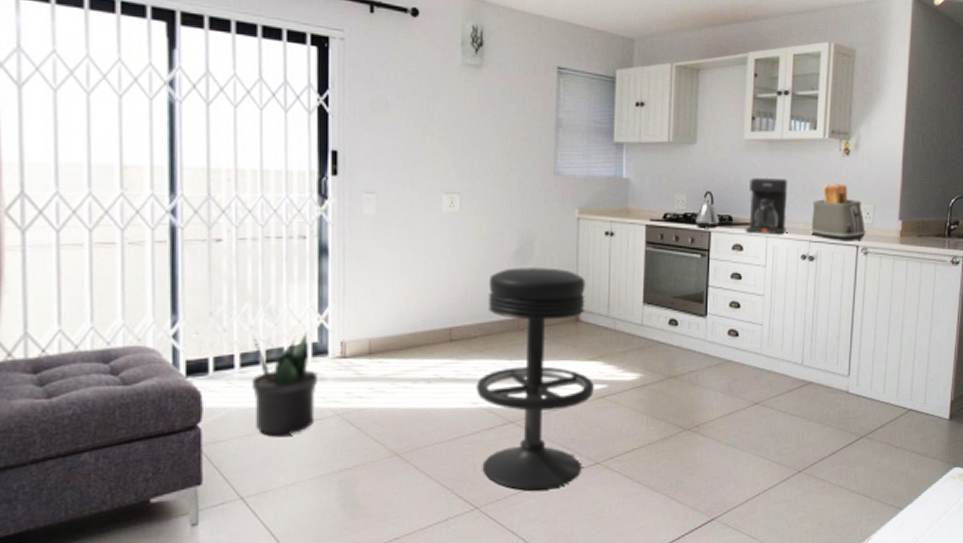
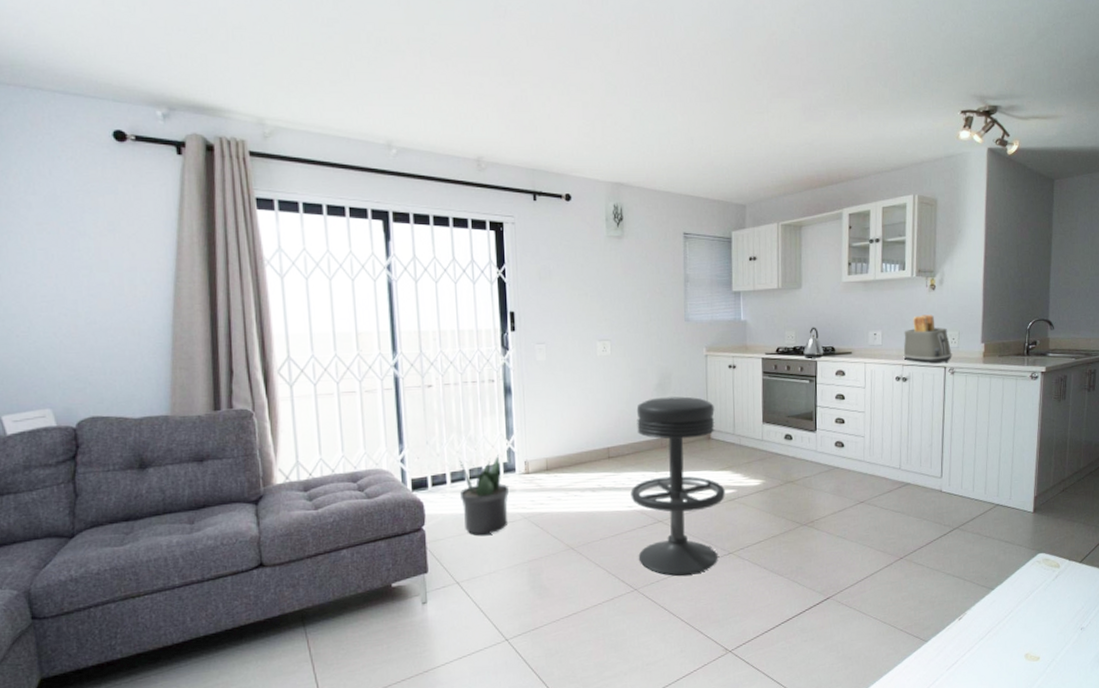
coffee maker: present [745,178,788,236] -> none [846,313,882,362]

